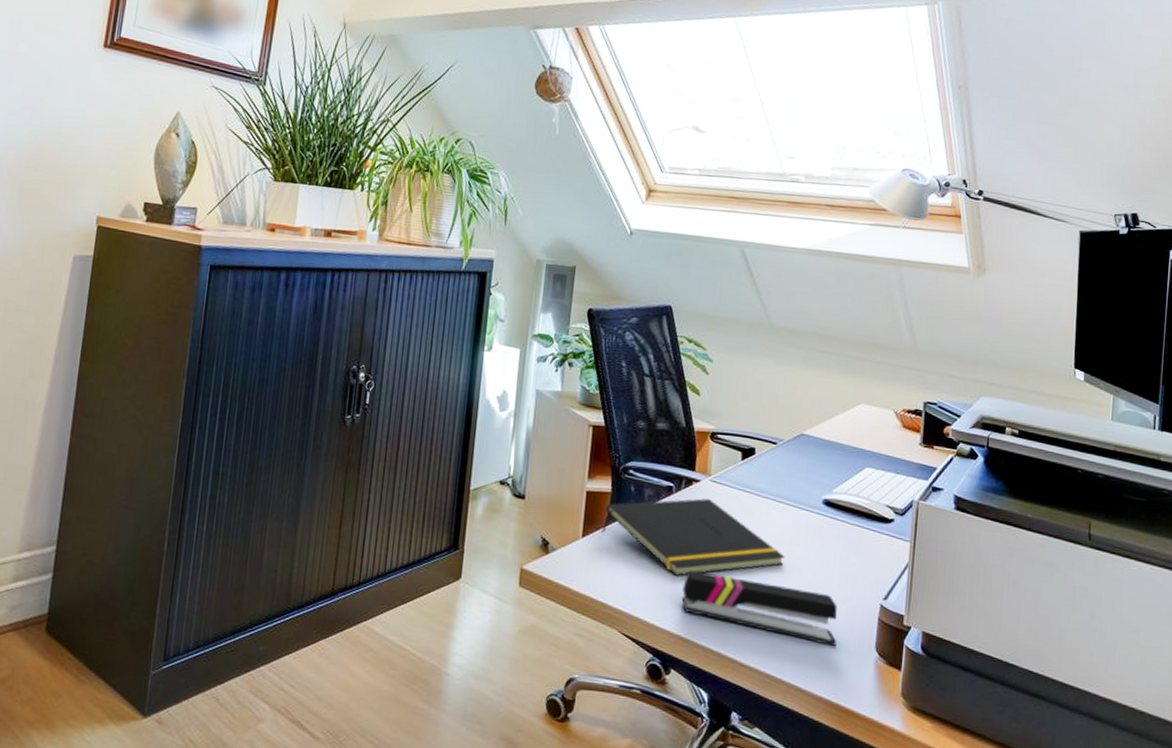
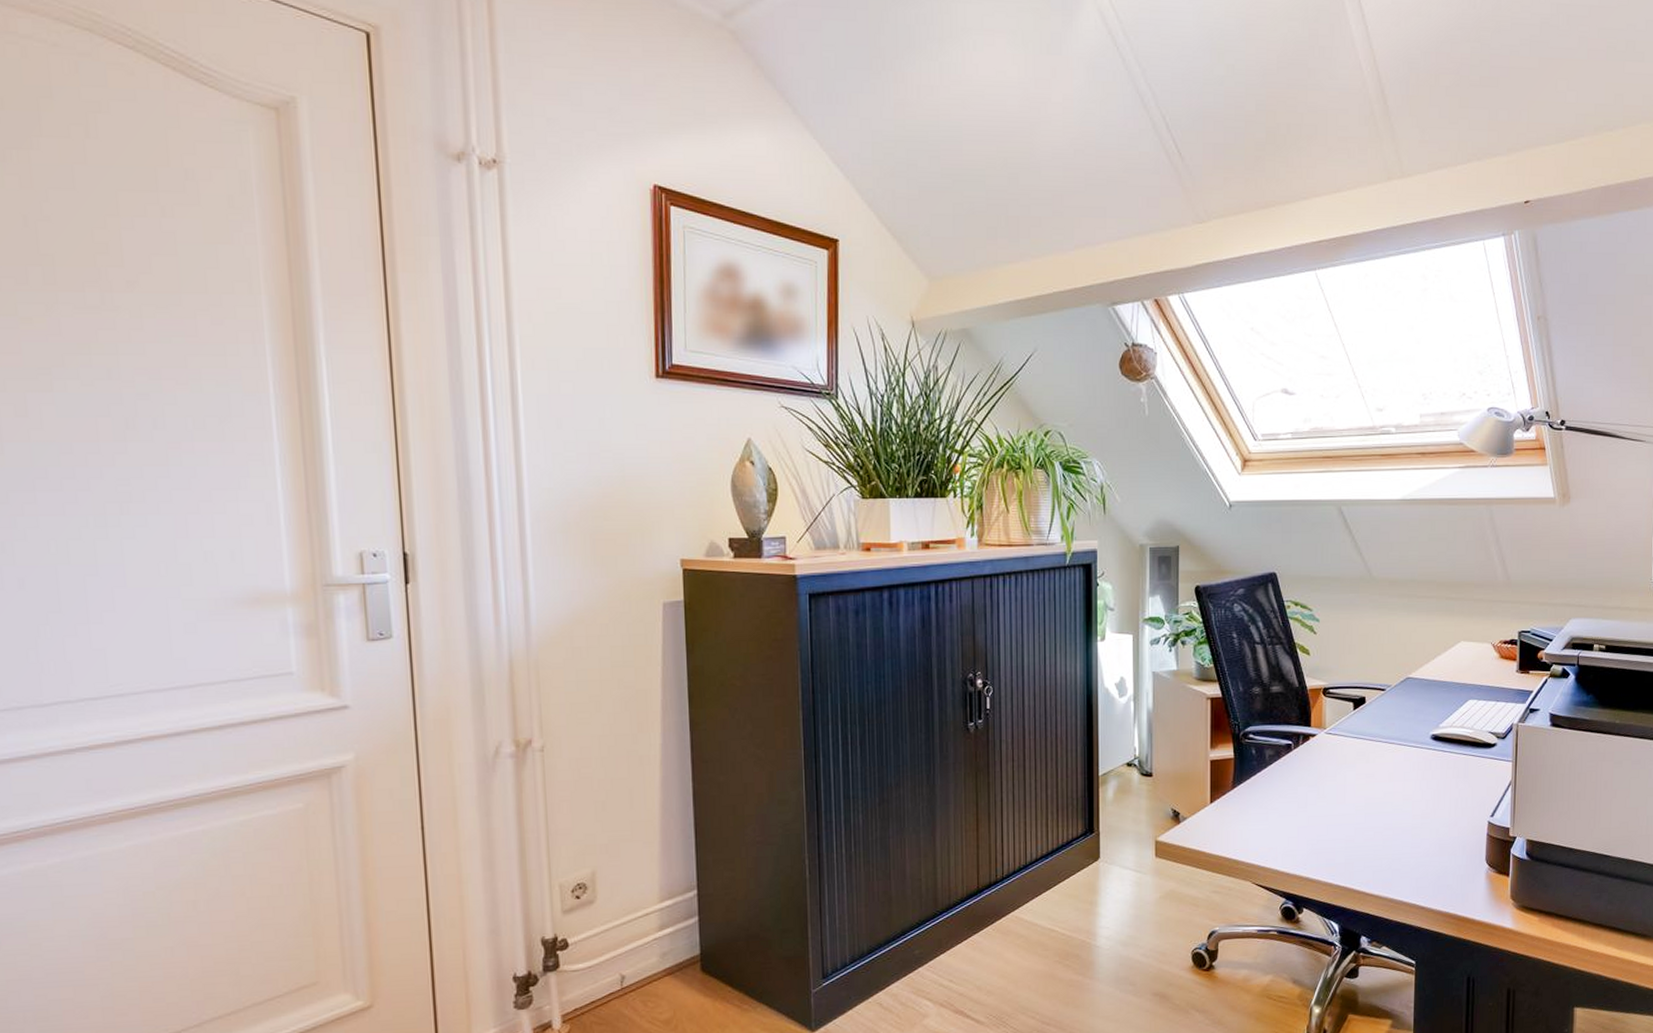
notepad: present [601,498,785,576] -> none [1228,749,1399,825]
stapler: present [682,570,837,646] -> none [1308,817,1451,865]

